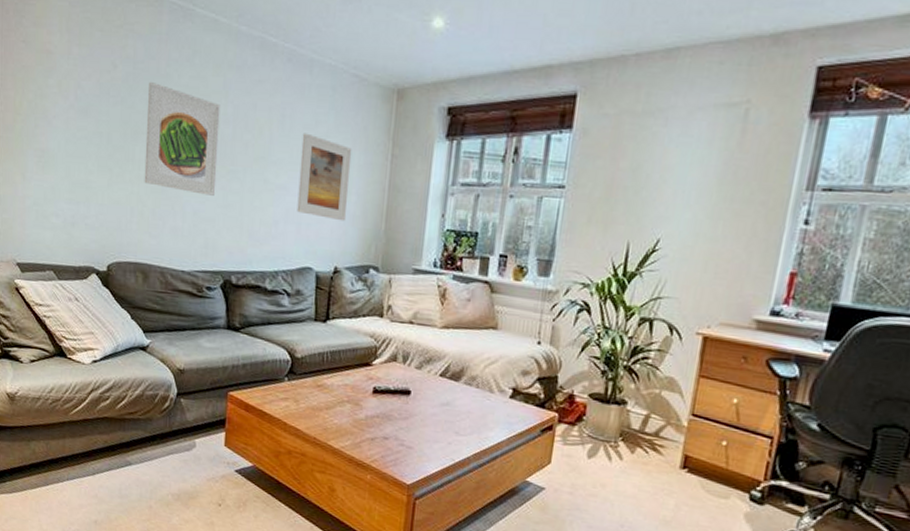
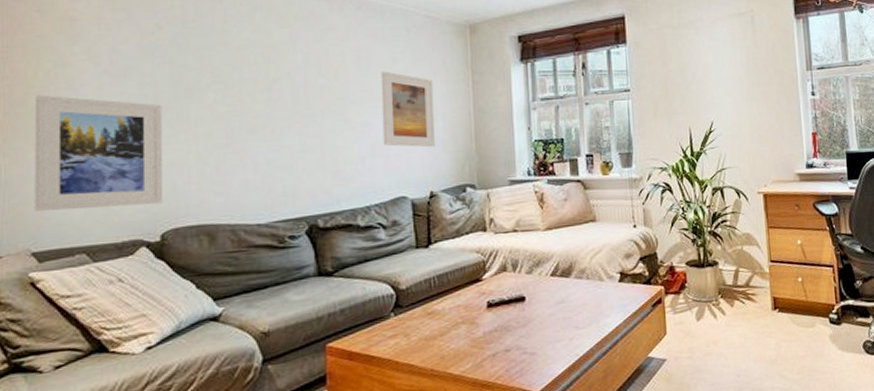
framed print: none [19,122,114,238] -> present [34,95,164,211]
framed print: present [144,82,221,196] -> none [202,39,291,143]

